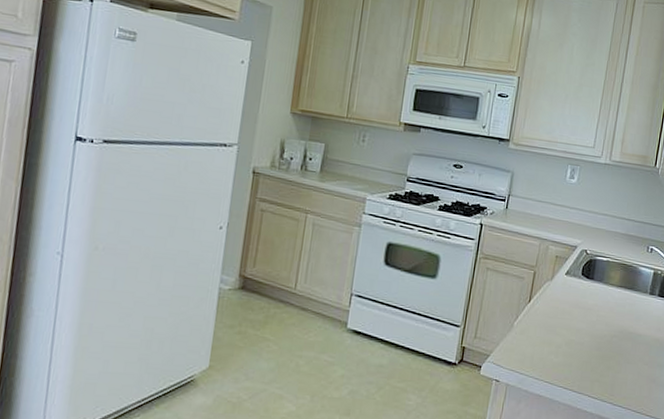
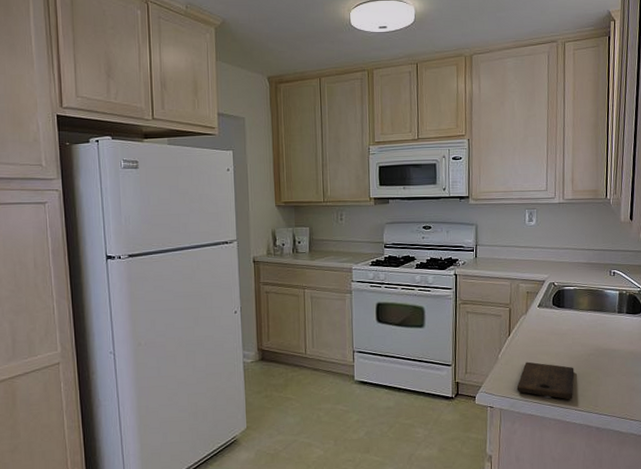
cutting board: none [528,334,594,384] -> present [517,361,575,400]

